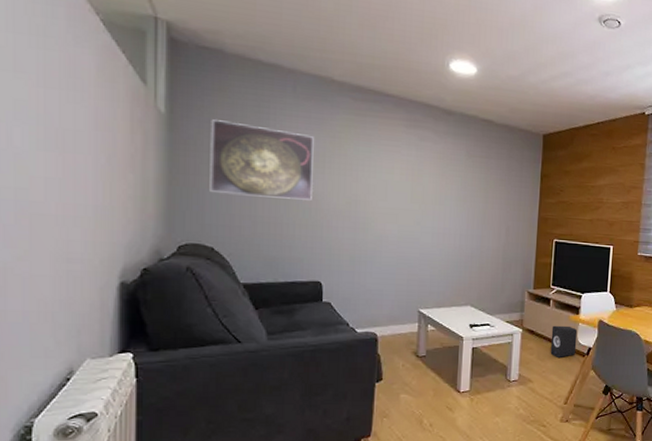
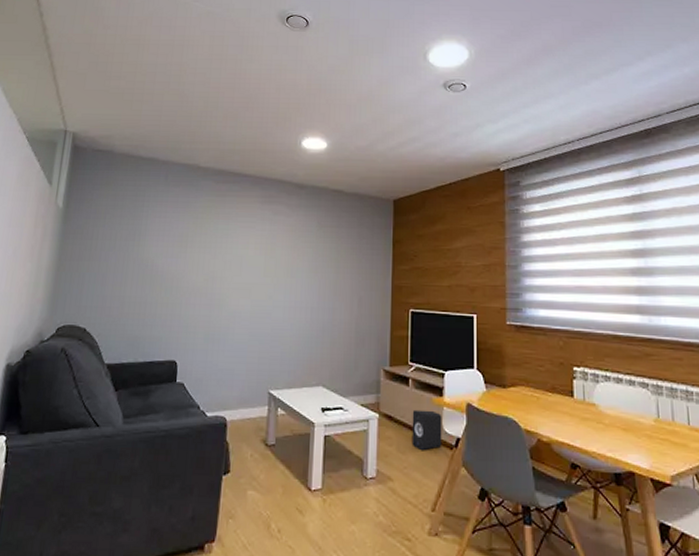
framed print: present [209,119,314,200] -> none [88,210,180,279]

